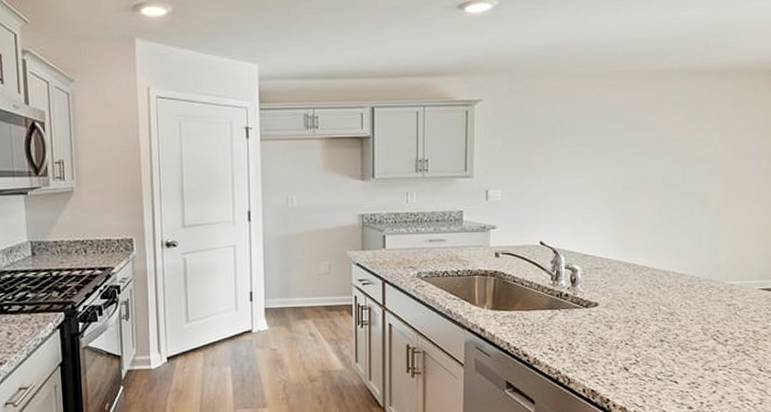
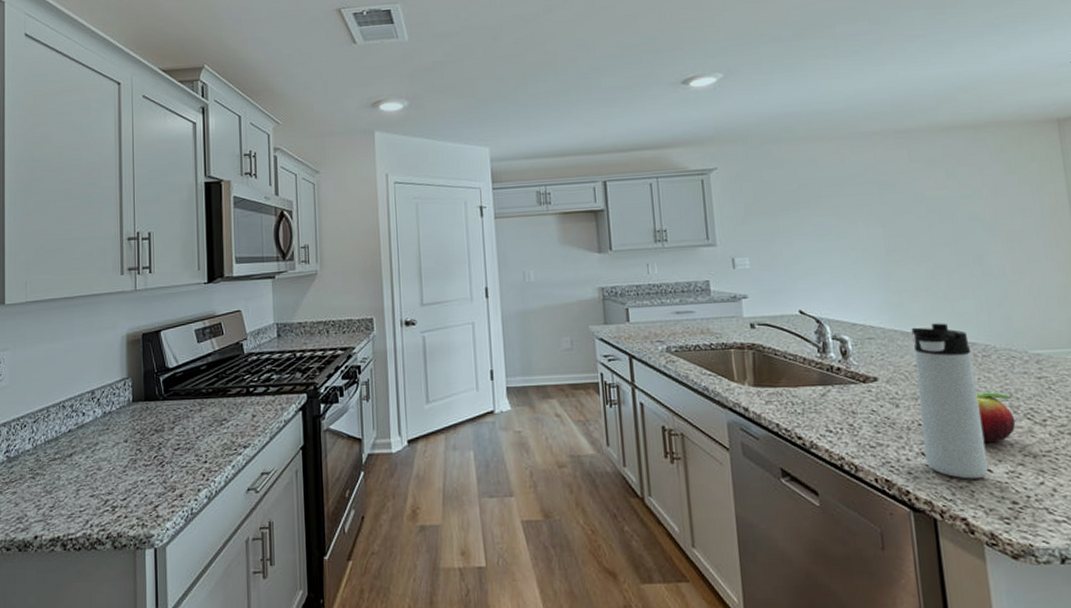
thermos bottle: none [627,256,680,389] -> present [911,323,989,479]
fruit: none [675,317,705,359] -> present [976,392,1016,442]

